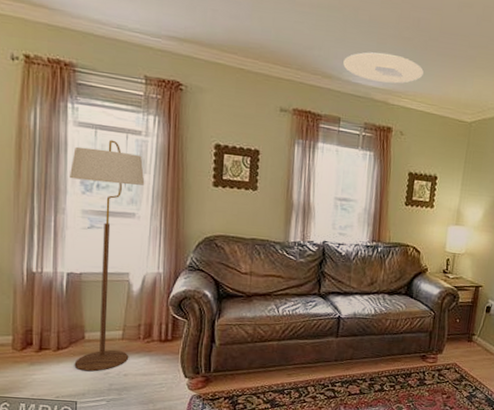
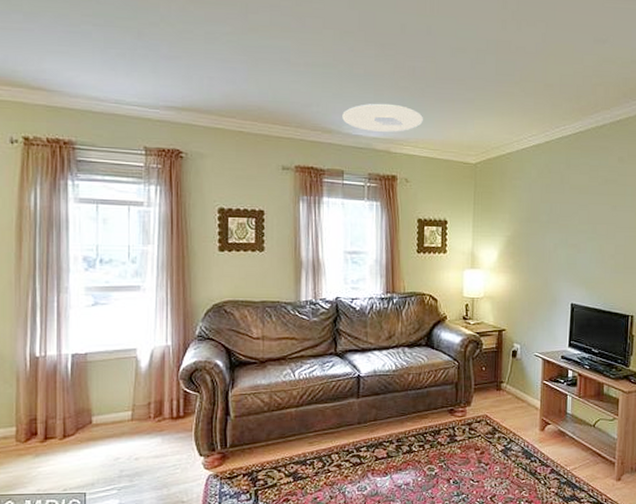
floor lamp: present [70,139,145,372] -> none [72,213,149,459]

